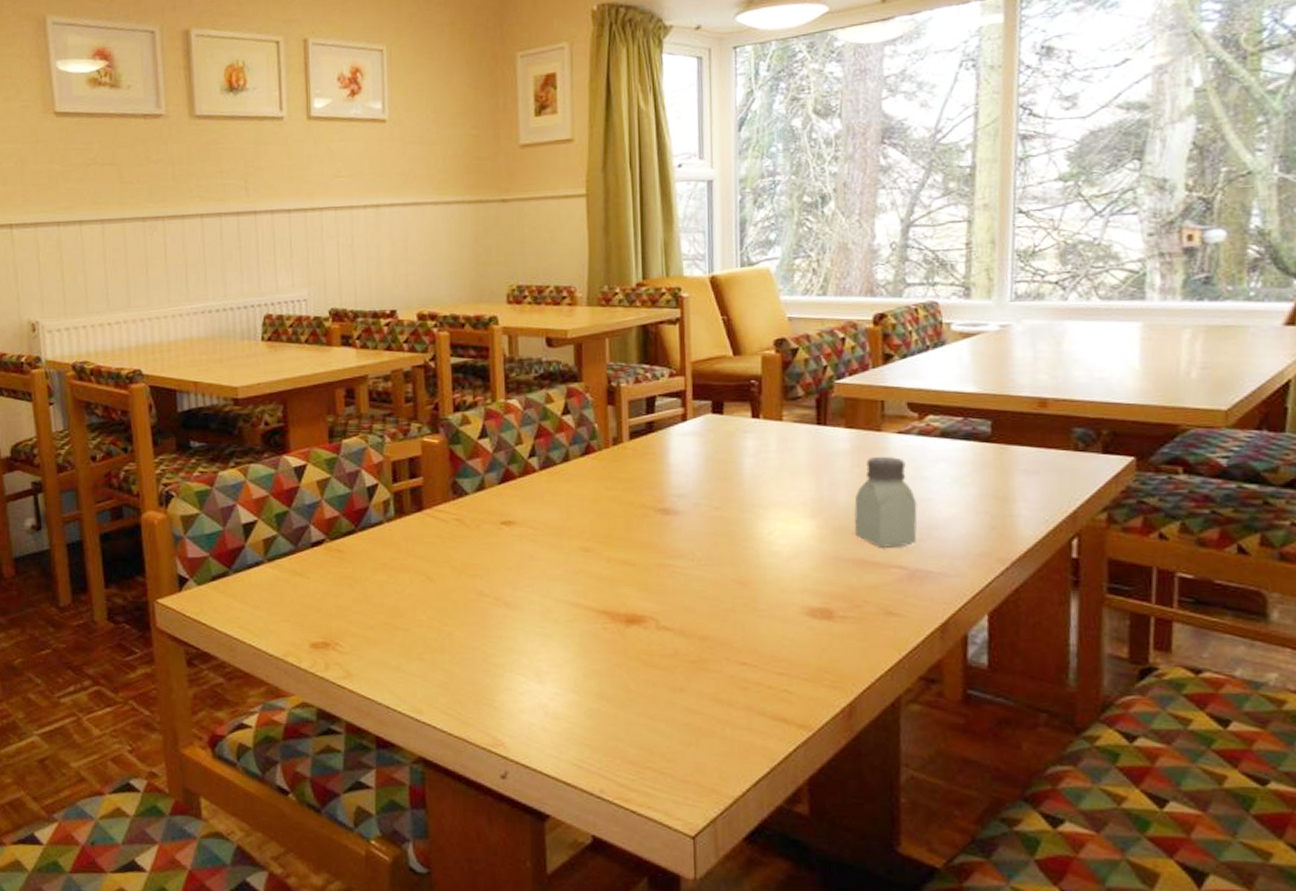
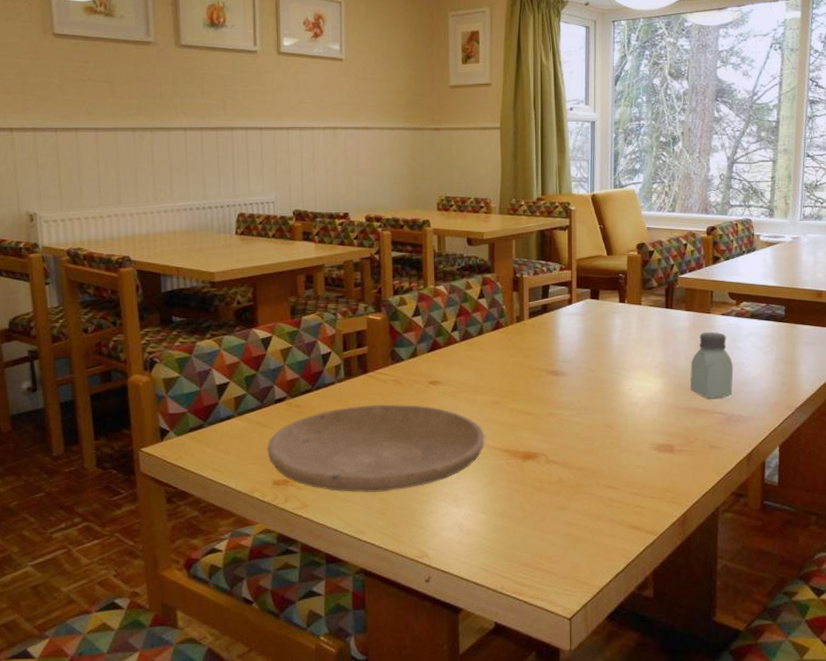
plate: none [303,549,576,662] -> present [267,404,486,493]

